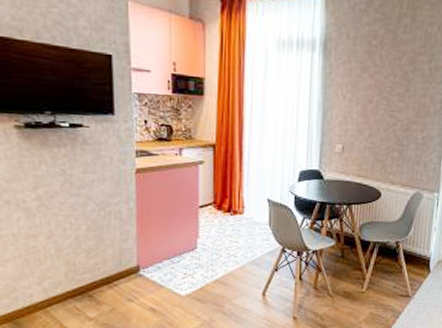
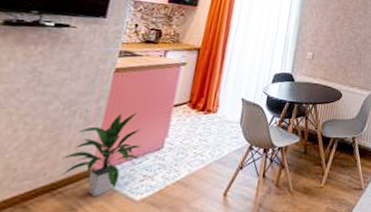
indoor plant: none [110,213,176,291] -> present [62,112,142,197]

